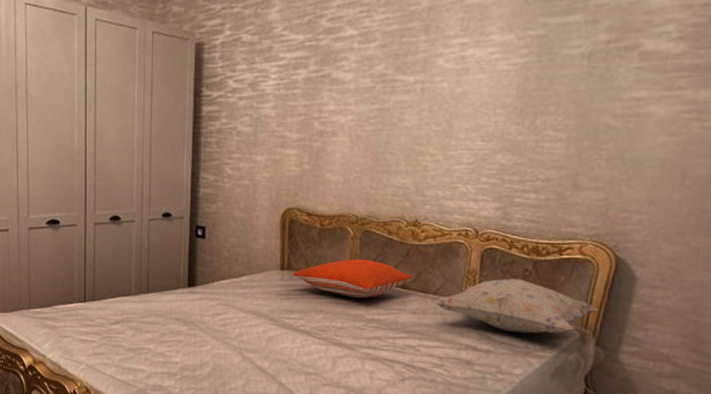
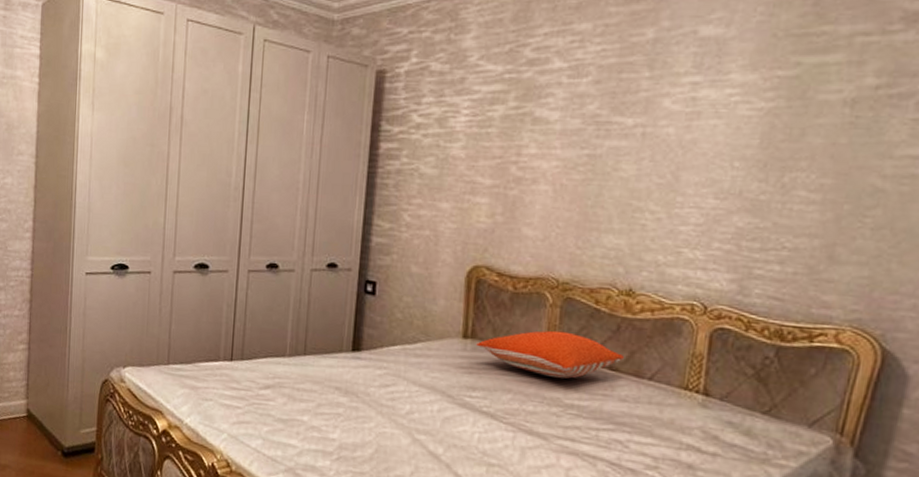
decorative pillow: present [433,278,598,334] -> none [648,366,858,440]

